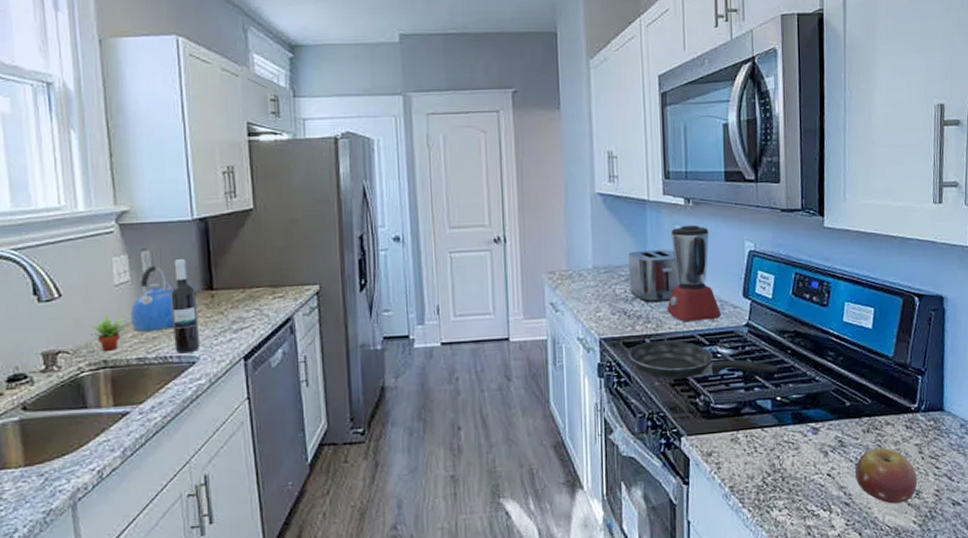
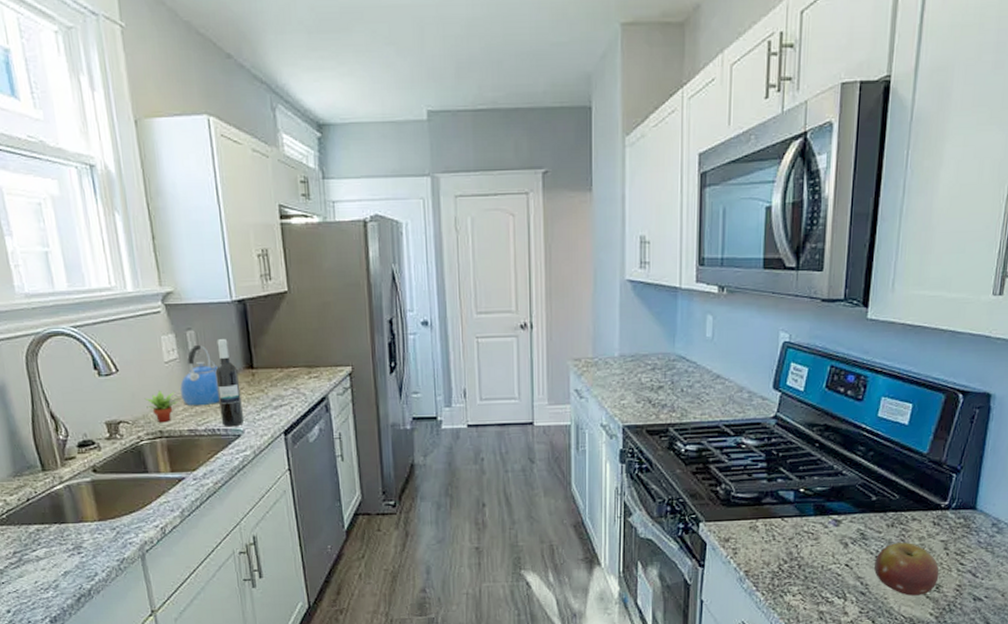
frying pan: present [628,340,777,380] -> none [651,429,803,468]
toaster: present [629,249,680,303] -> none [656,338,708,392]
blender: present [667,224,721,323] -> none [693,314,749,413]

